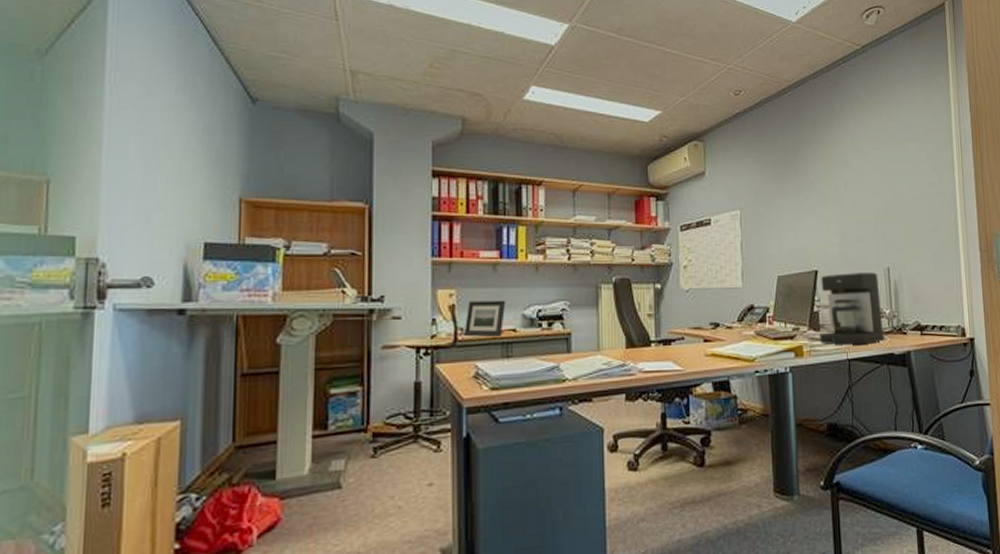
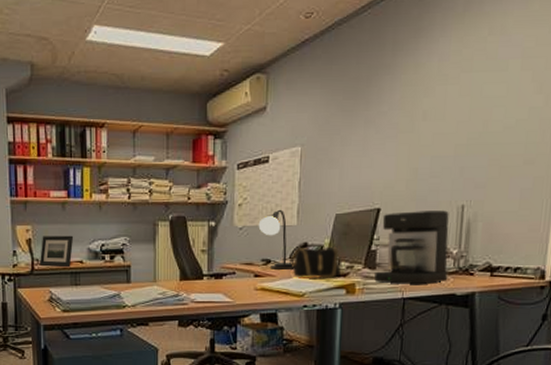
desk lamp: none [704,271,742,334] -> present [258,209,293,270]
handbag: none [738,308,789,342] -> present [289,246,343,278]

